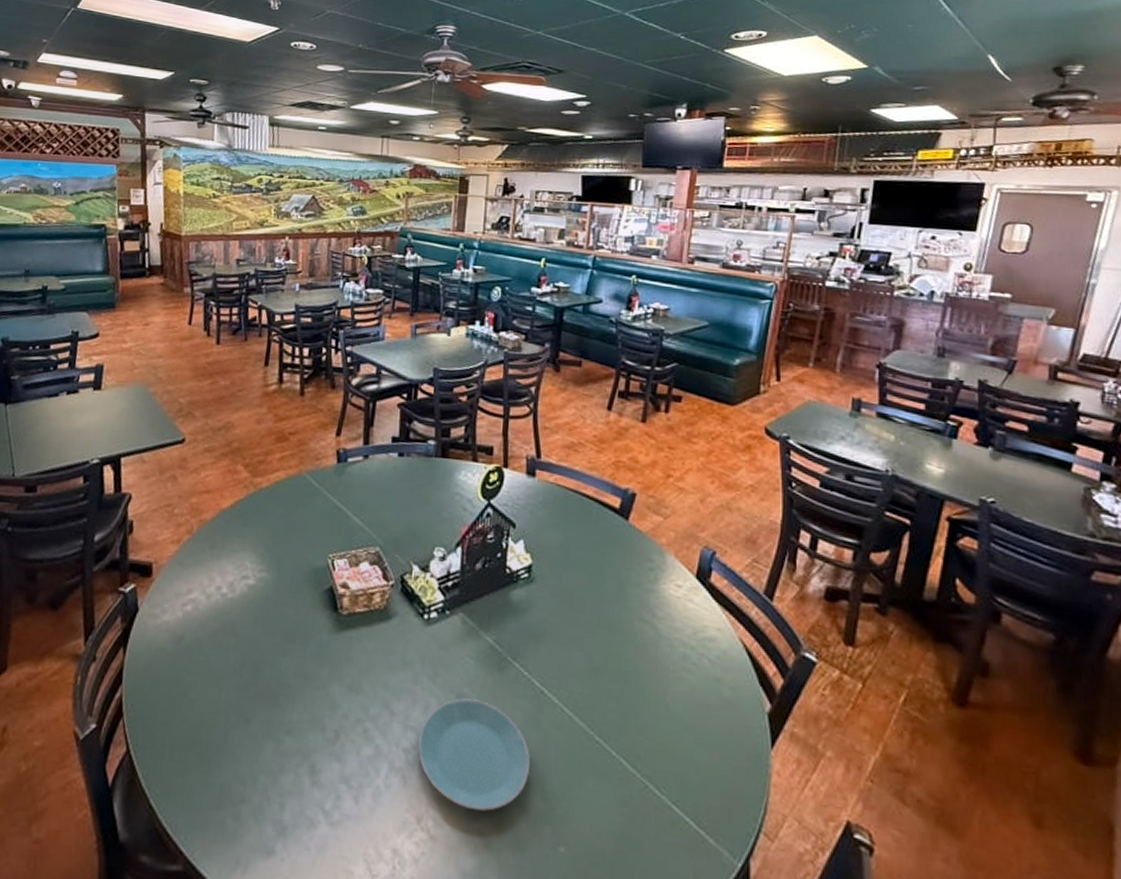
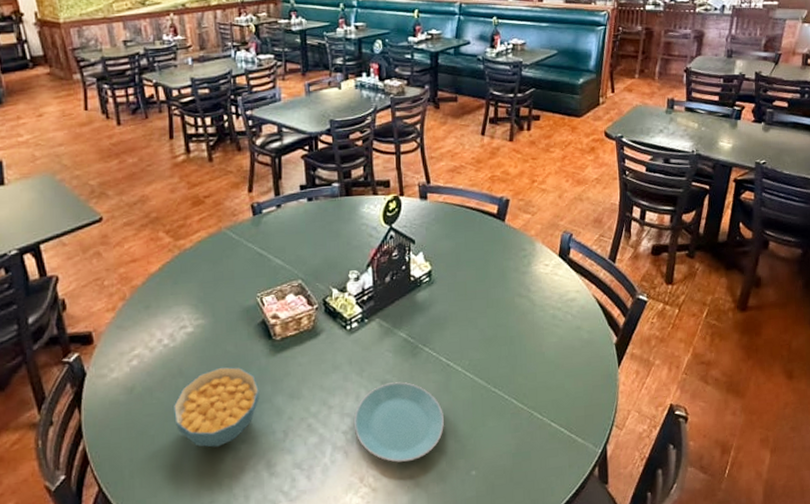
cereal bowl: none [218,633,315,732] -> present [174,367,259,448]

